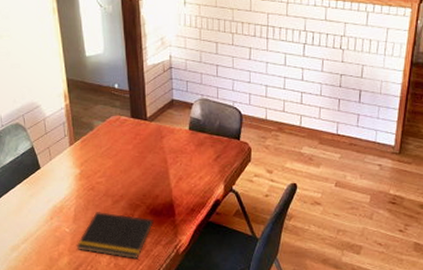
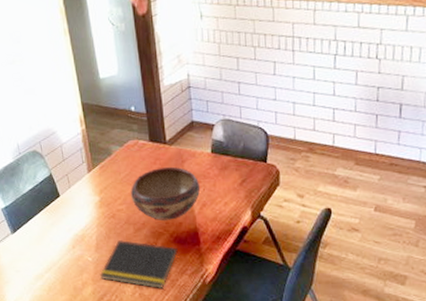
decorative bowl: none [111,142,178,193] -> present [131,166,201,220]

